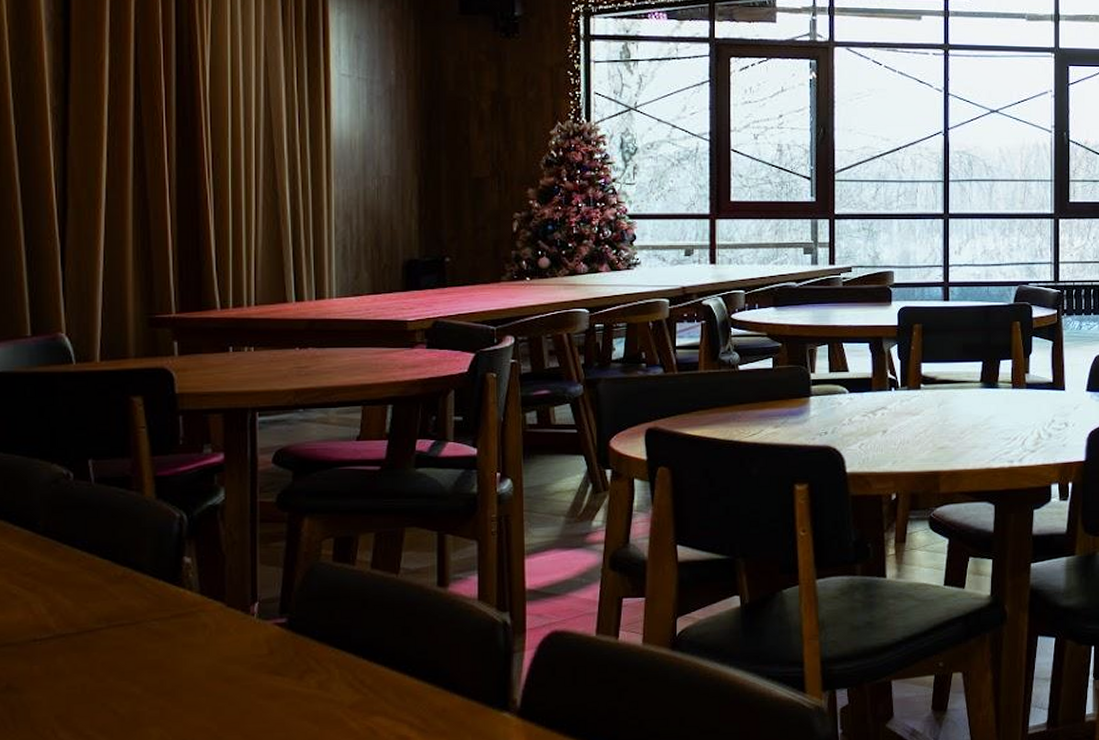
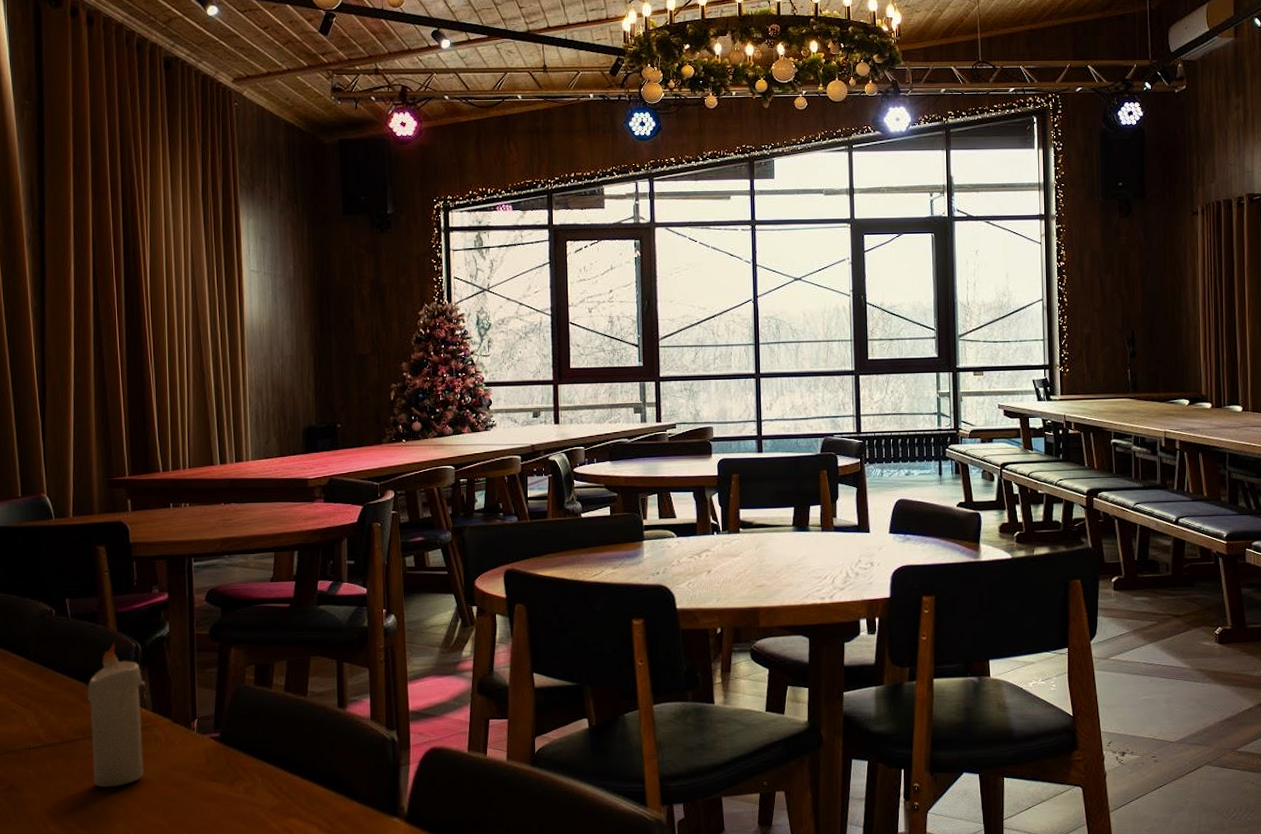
candle: none [113,513,187,686] -> present [87,643,144,788]

